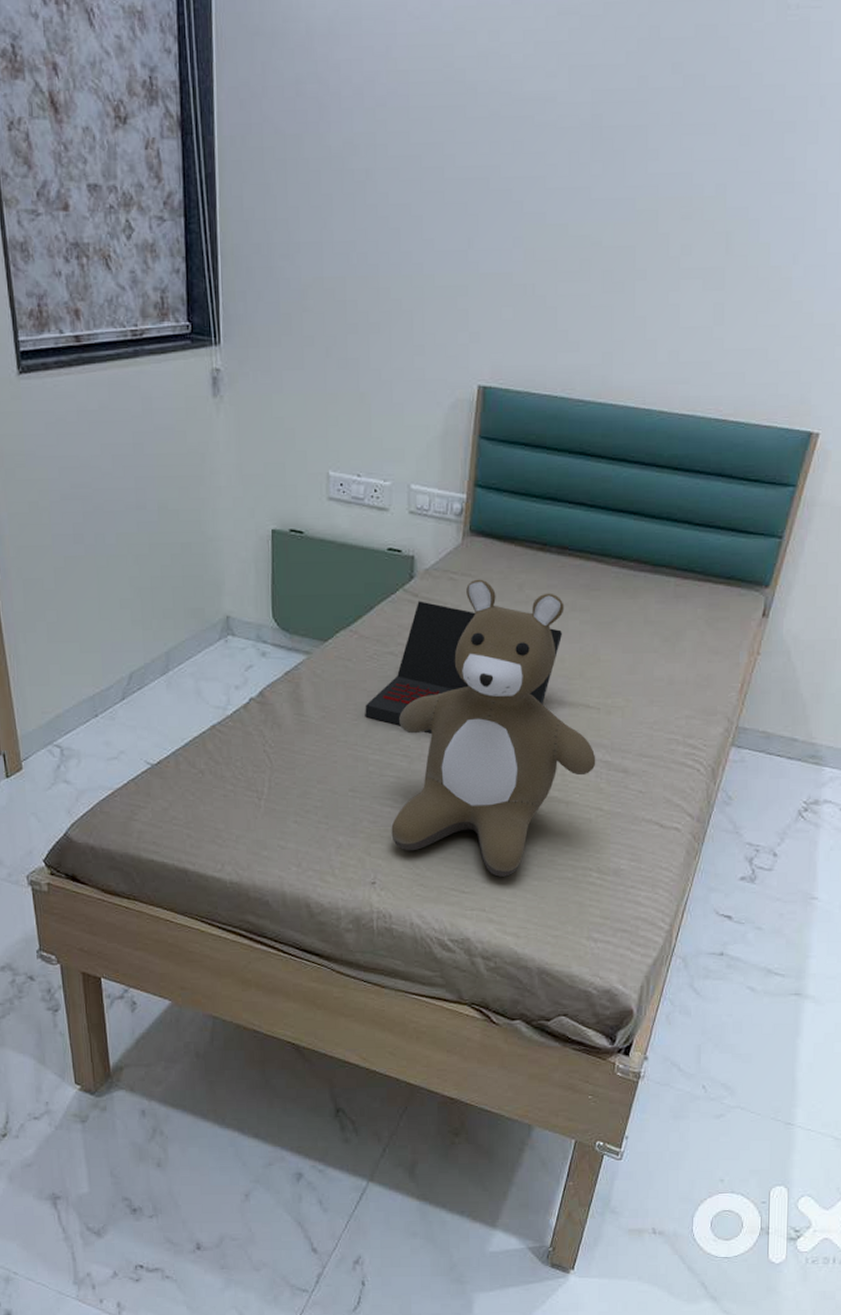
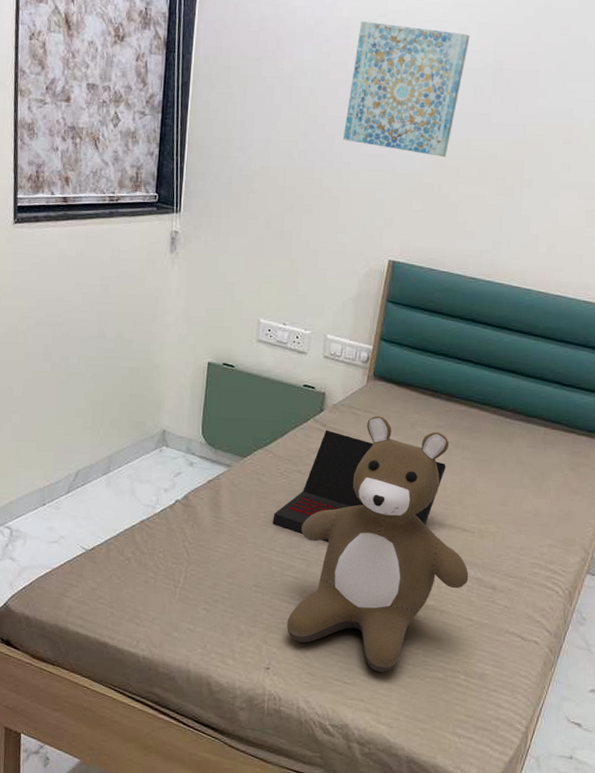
wall art: none [411,73,560,248] -> present [343,21,470,157]

